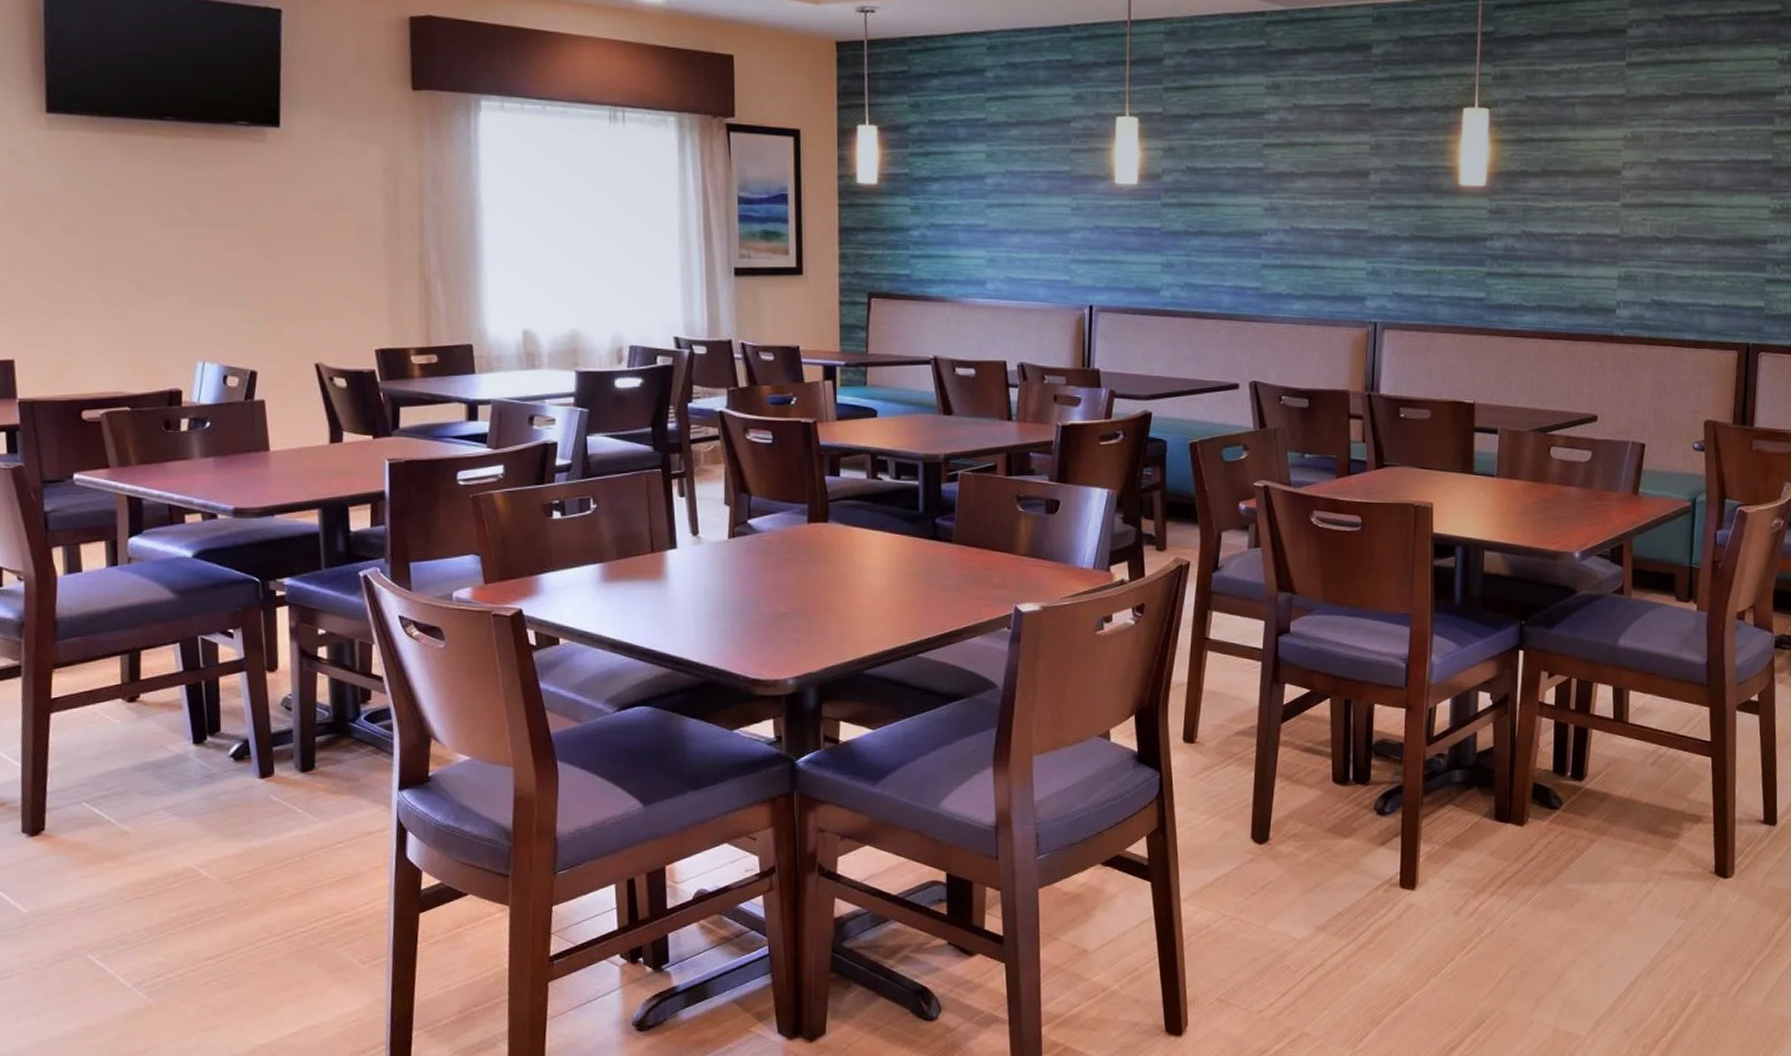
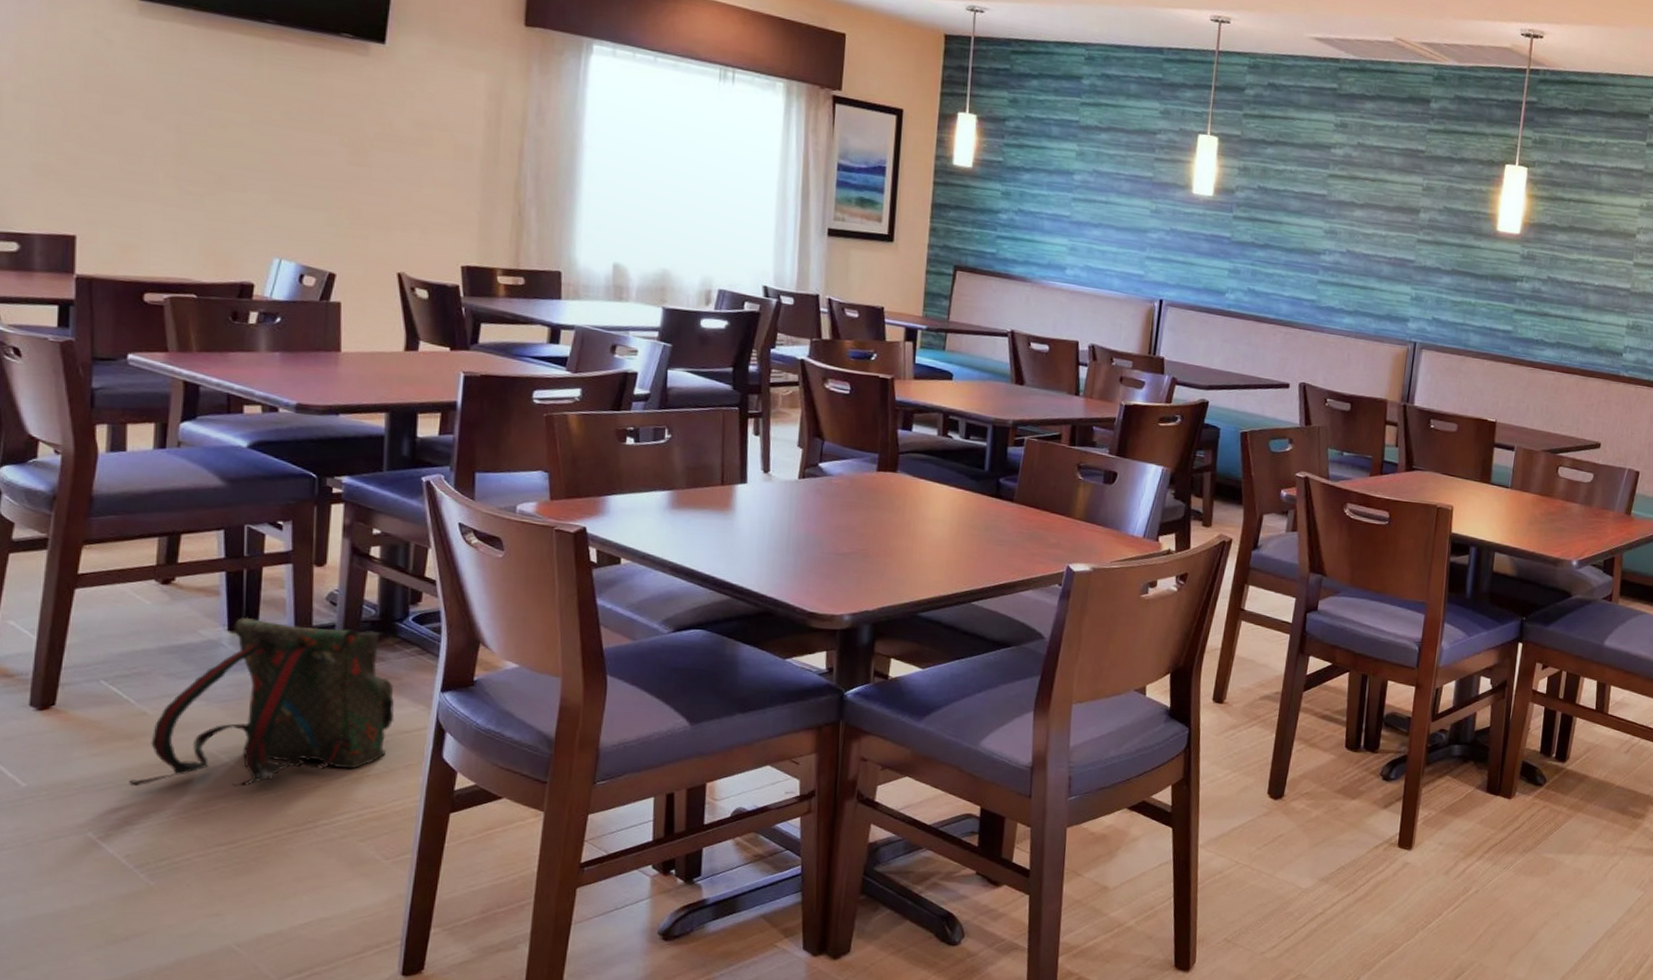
backpack: none [119,728,358,906] -> present [129,617,395,787]

